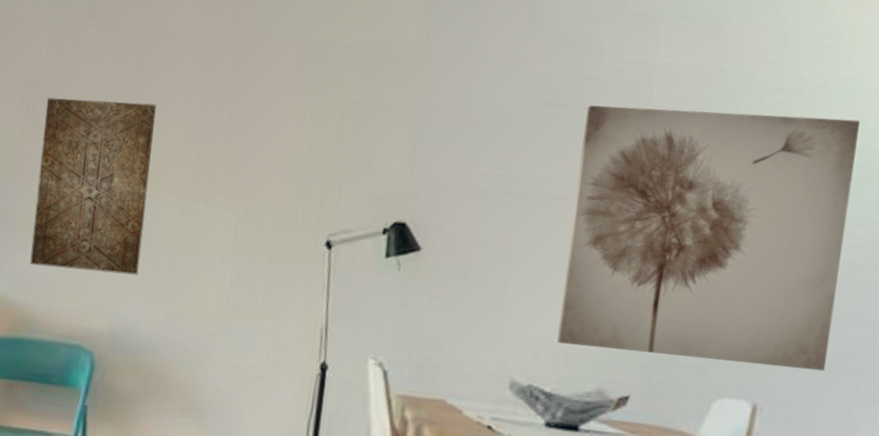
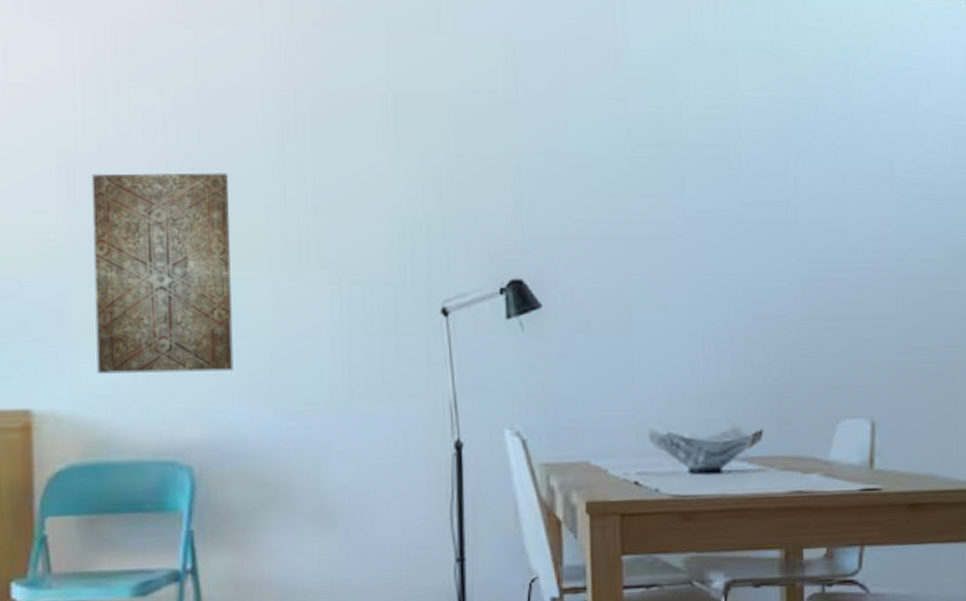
wall art: present [557,105,860,372] -> none [682,141,927,386]

